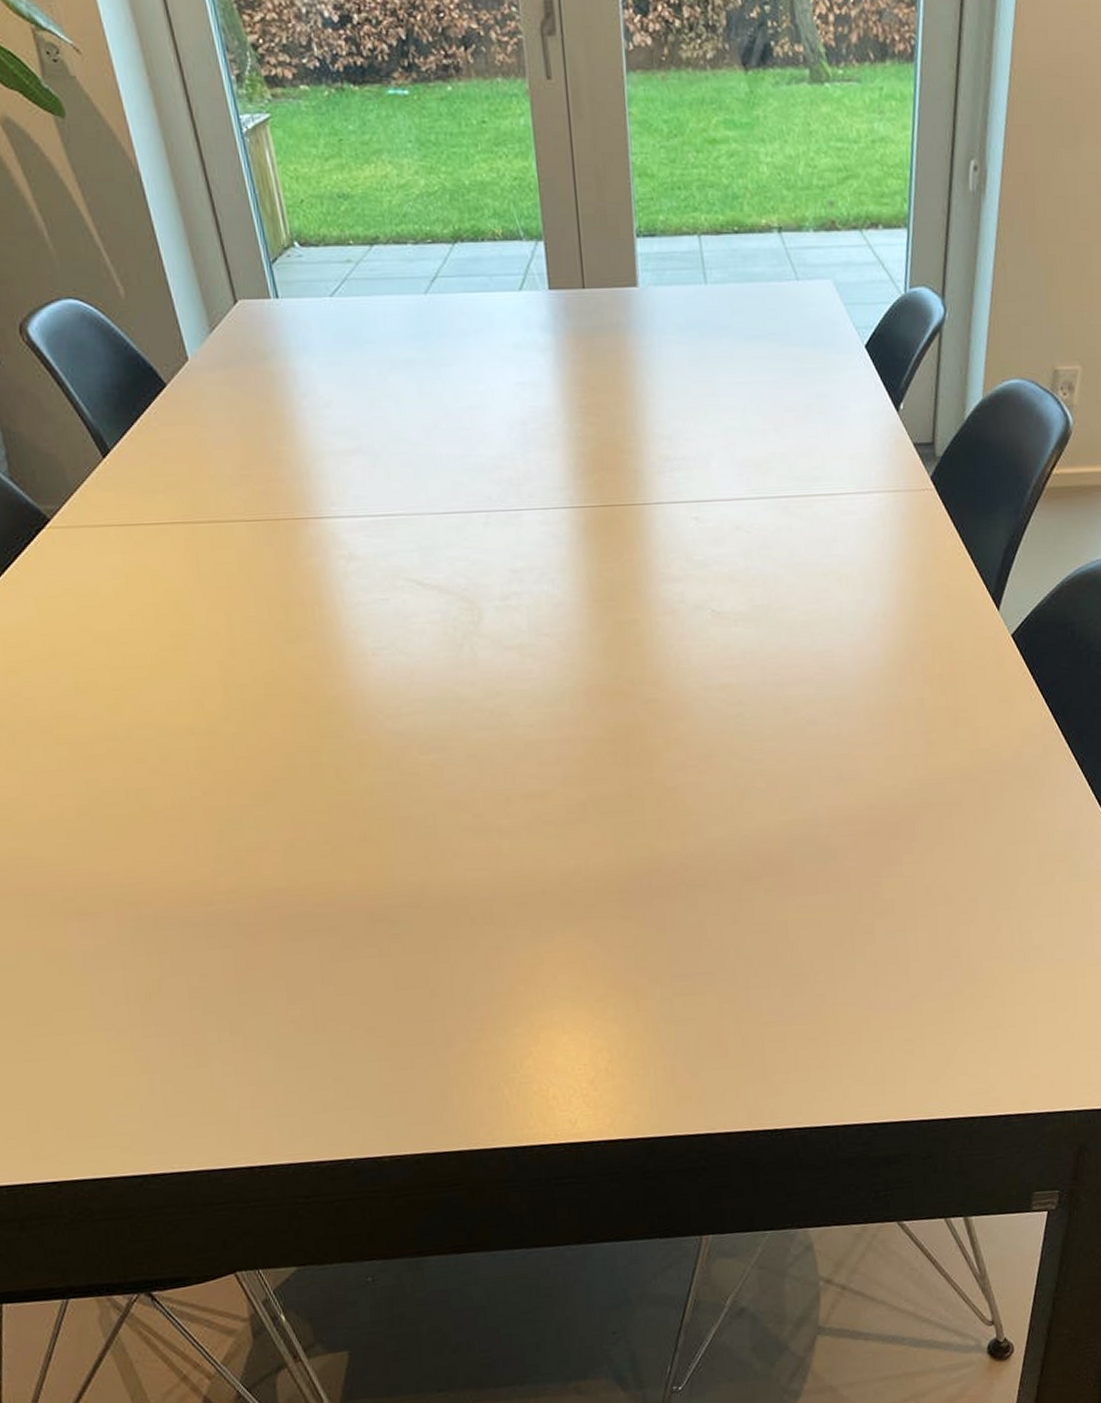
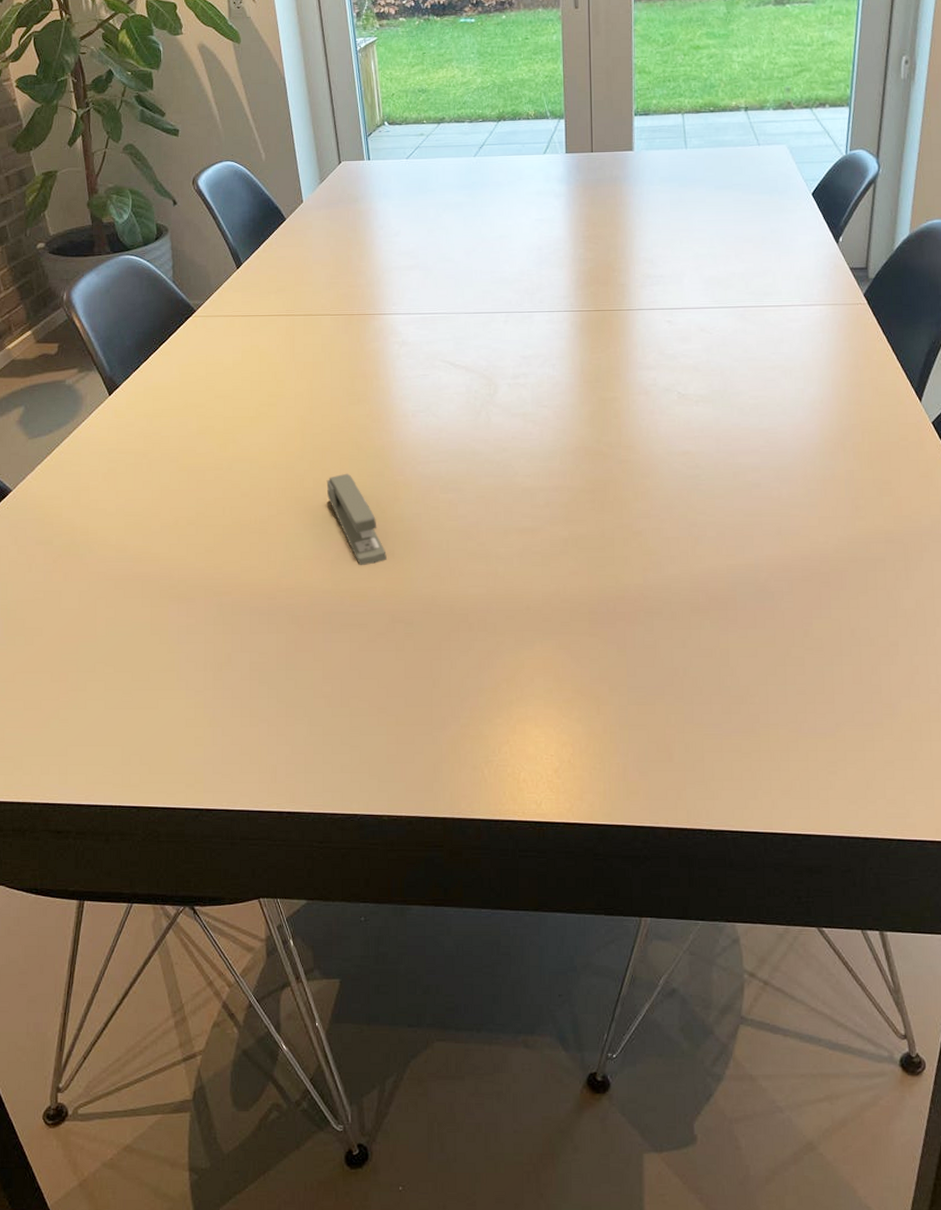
stapler: none [265,735,357,855] -> present [326,473,387,566]

